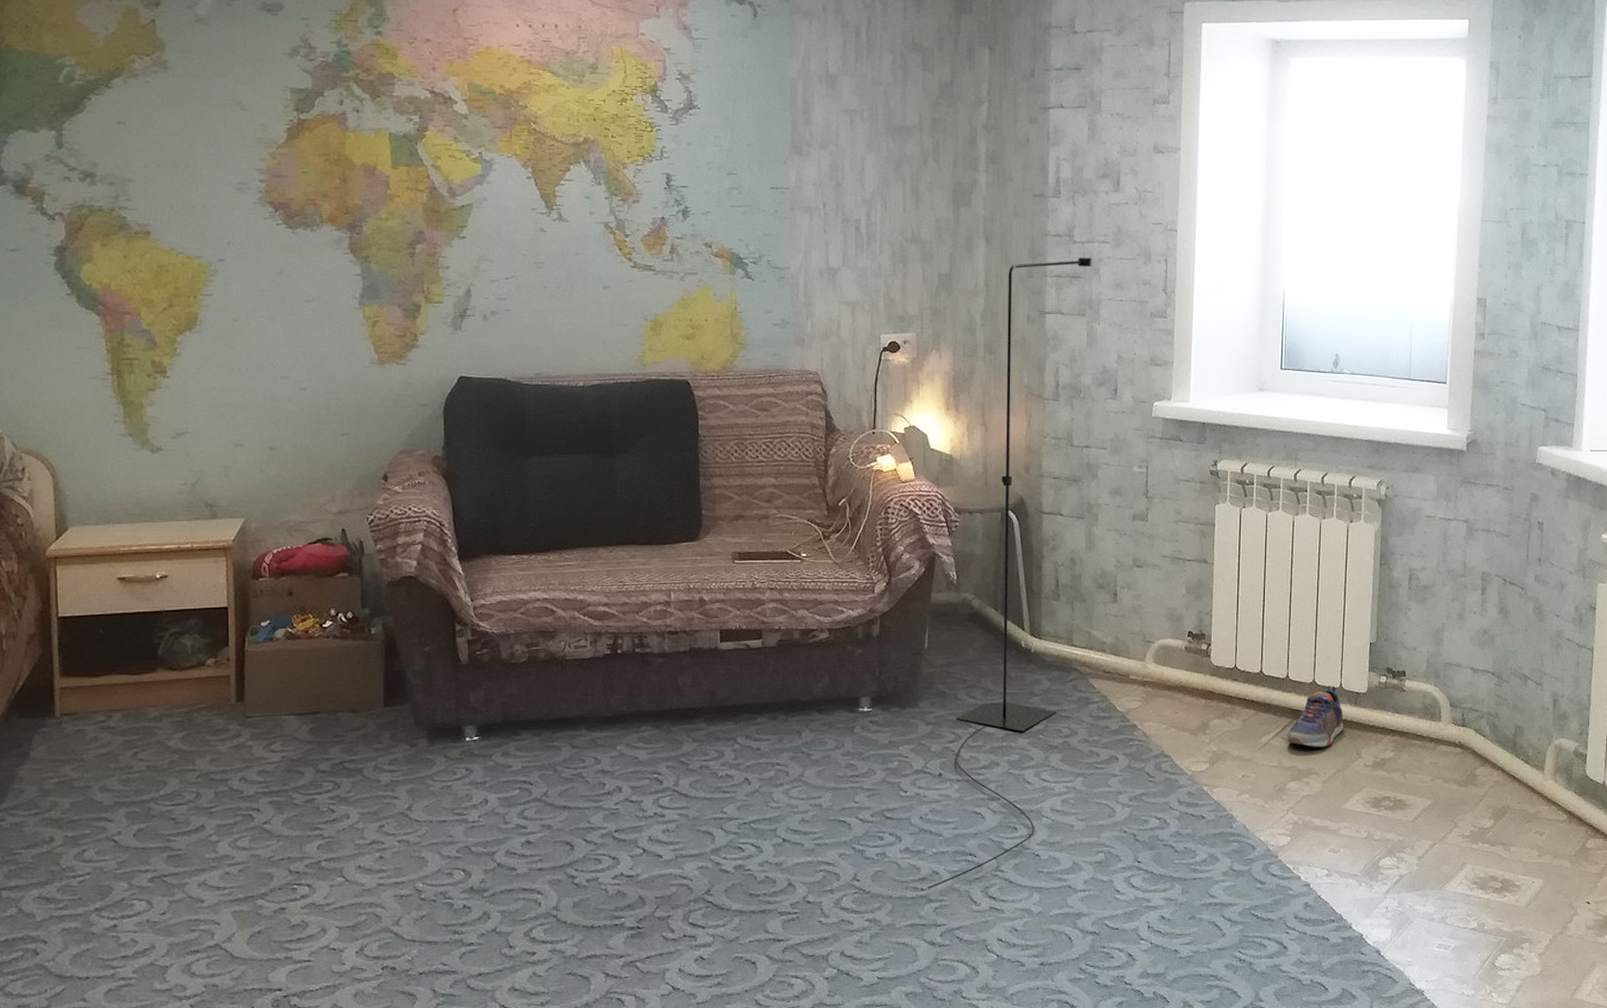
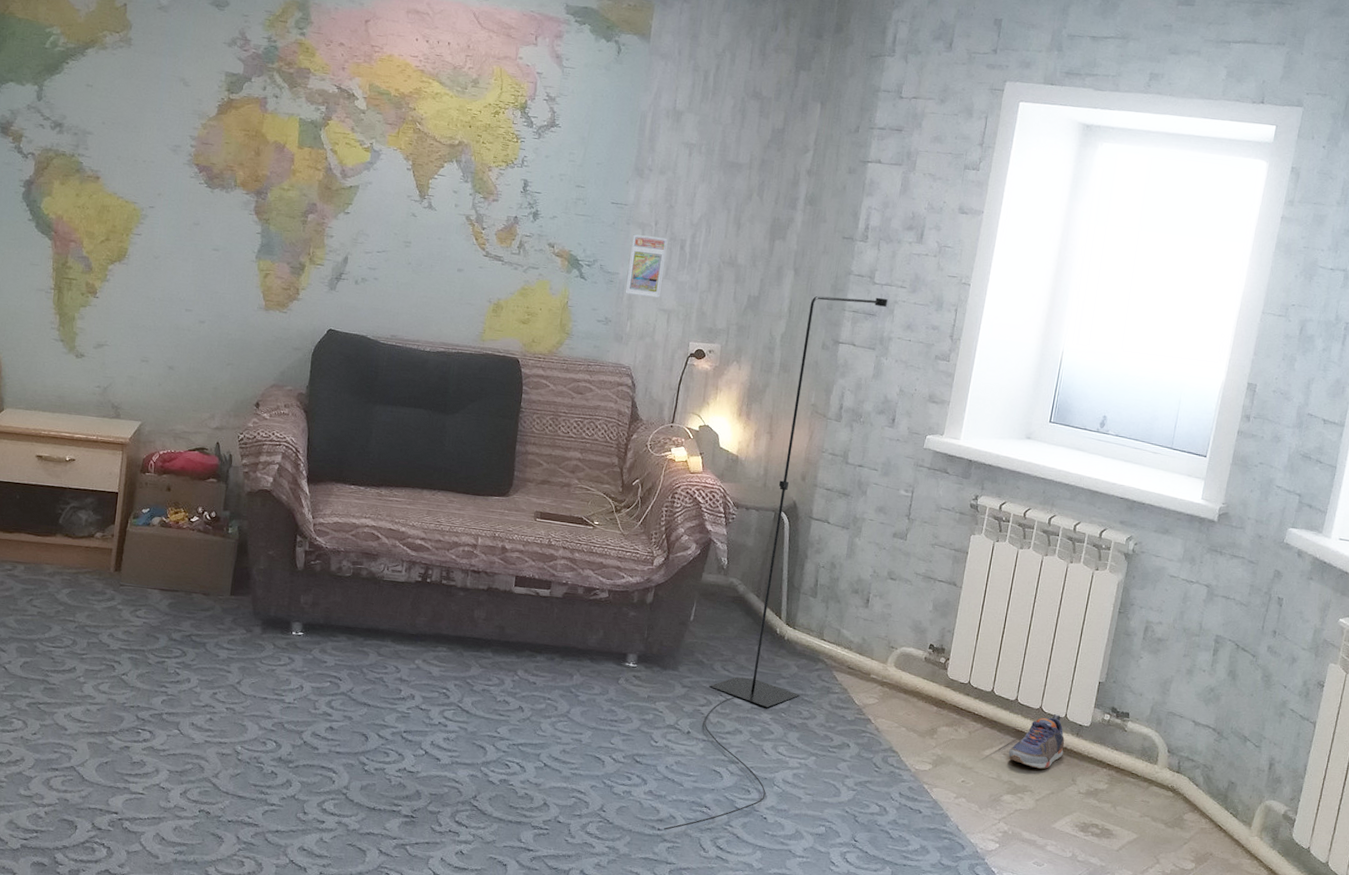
trading card display case: none [799,221,841,289] -> present [625,234,668,298]

